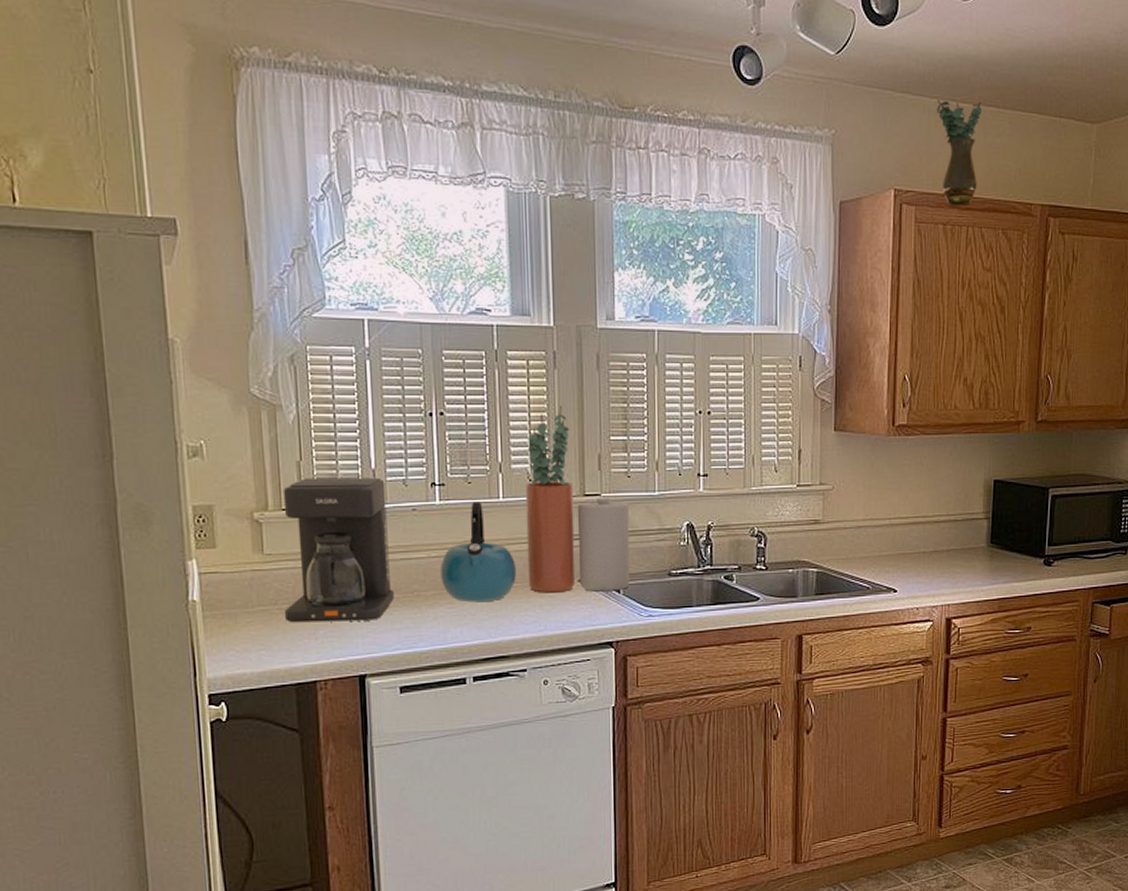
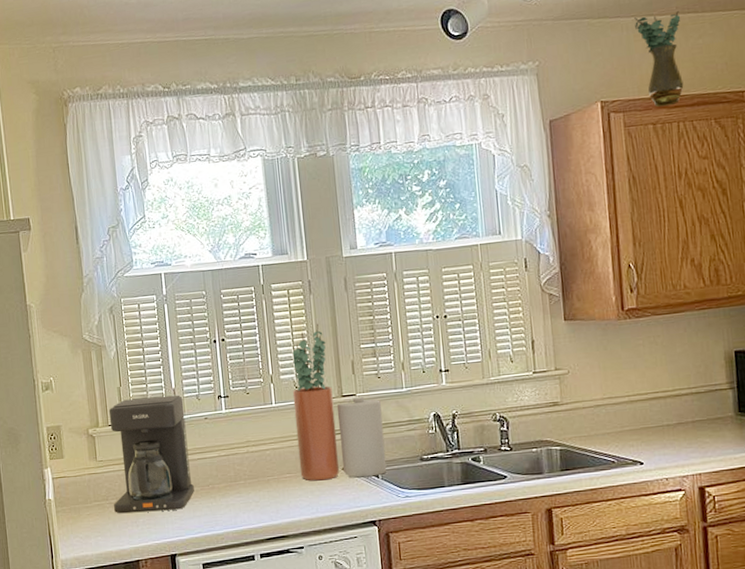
kettle: present [439,502,517,603] -> none [228,408,291,492]

